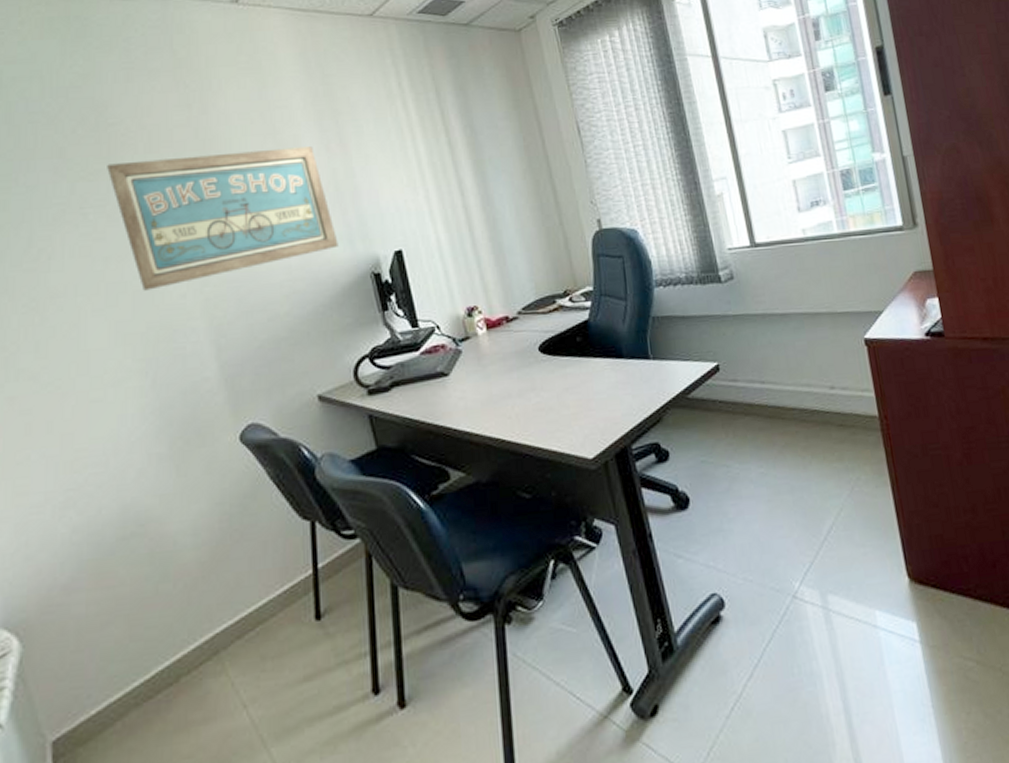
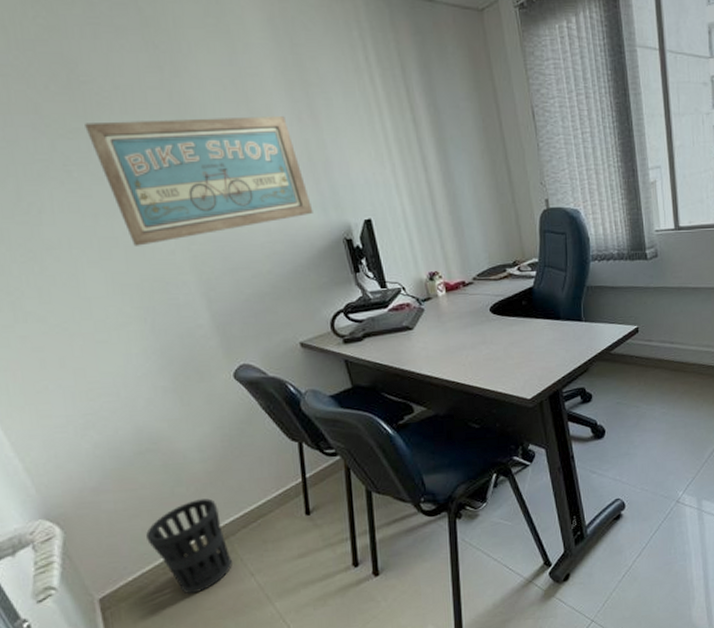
wastebasket: none [120,598,220,735] -> present [146,498,232,594]

